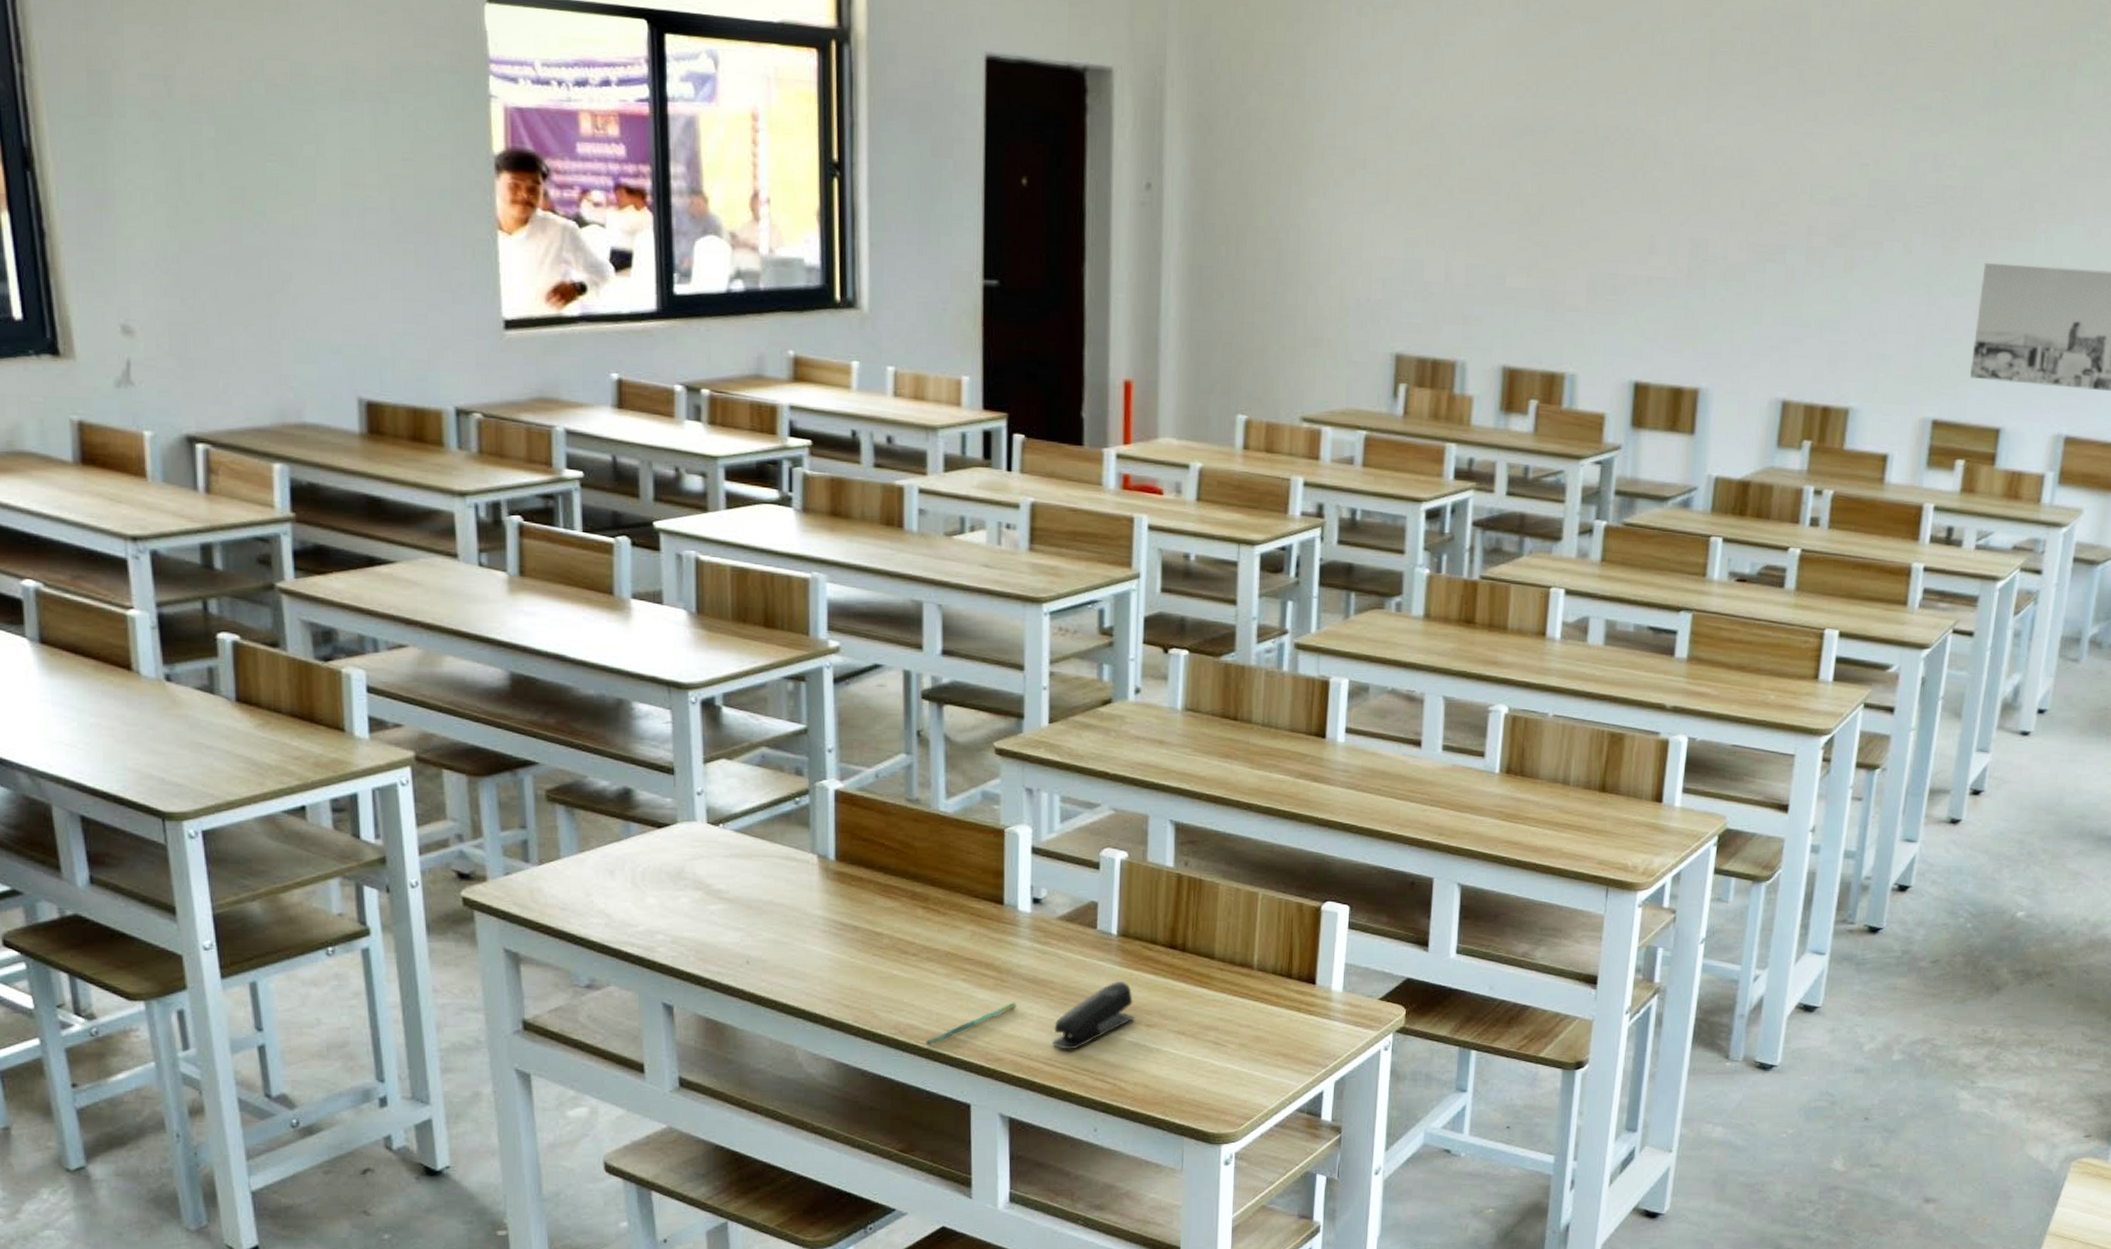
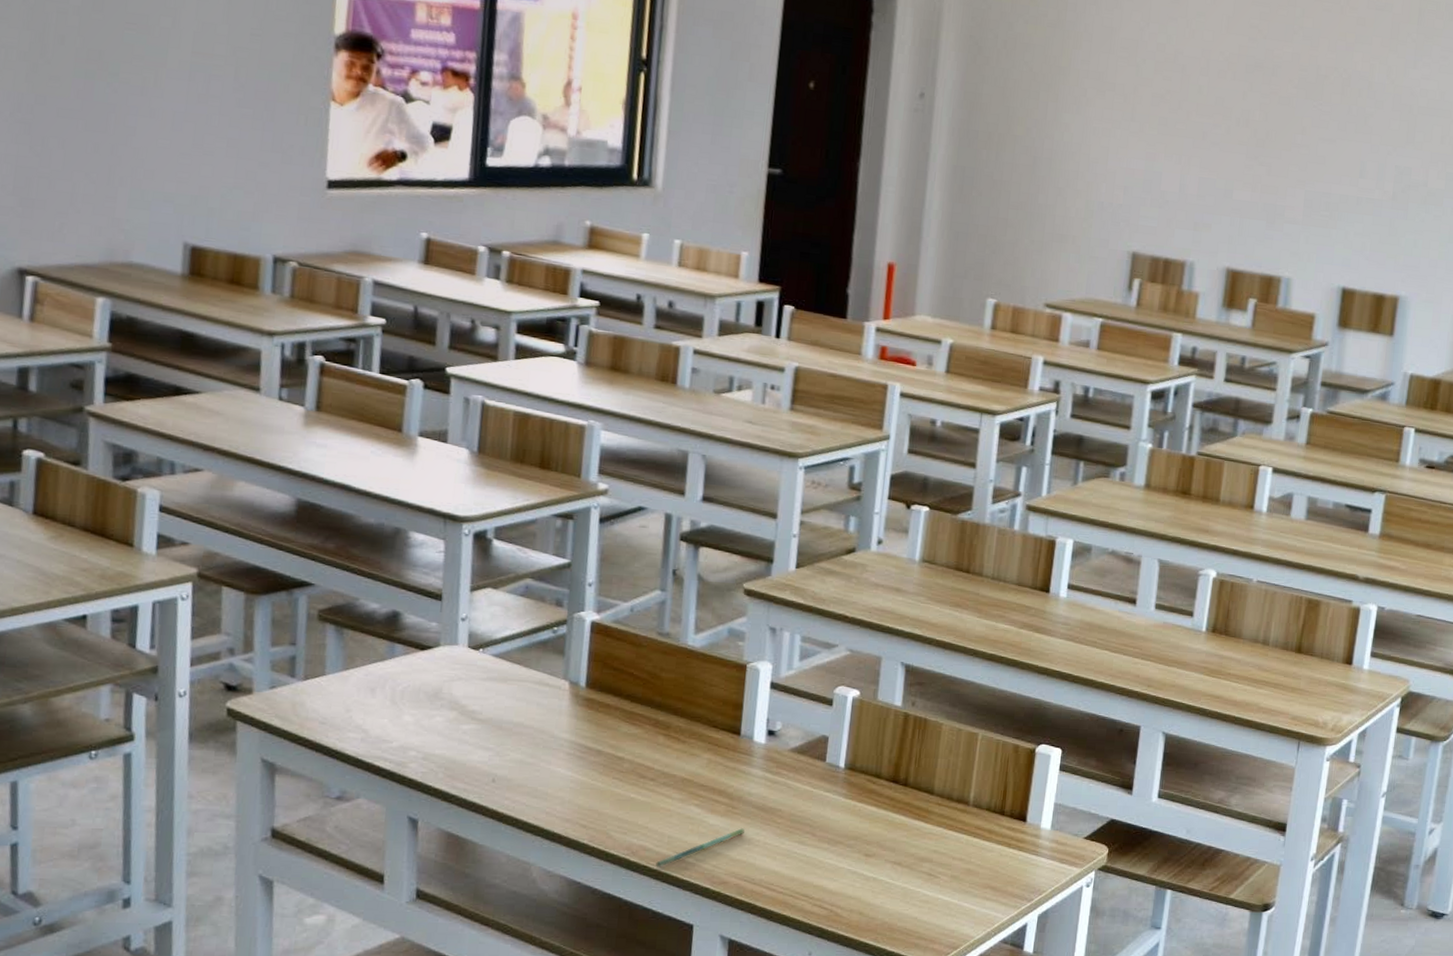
stapler: present [1052,980,1134,1050] -> none [775,811,855,876]

